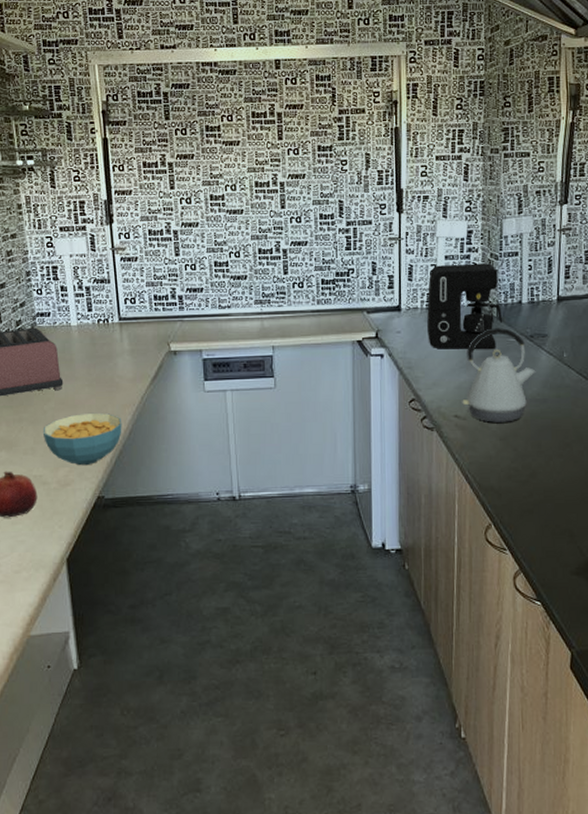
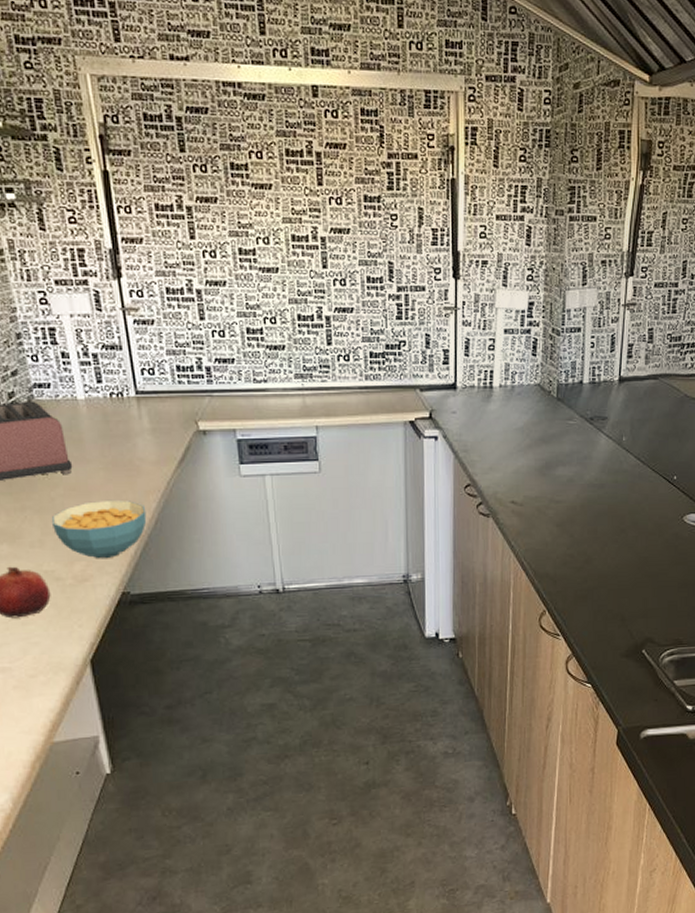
coffee maker: present [427,263,502,349] -> none [484,339,562,432]
kettle: present [462,328,536,423] -> none [519,409,595,508]

